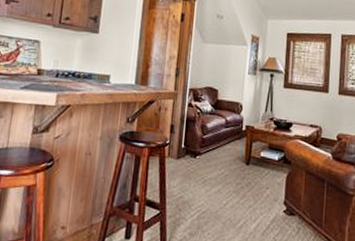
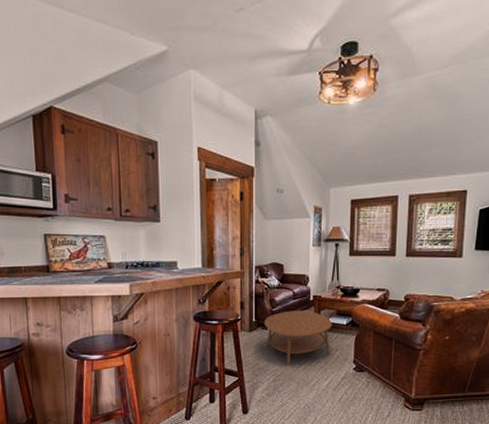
coffee table: none [193,139,264,202] -> present [265,310,332,366]

